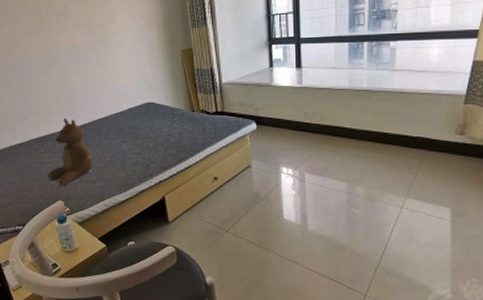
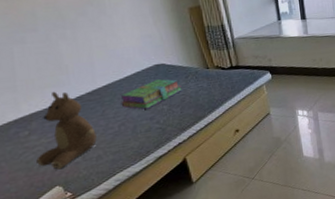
stack of books: none [115,117,168,144] -> present [121,79,182,110]

